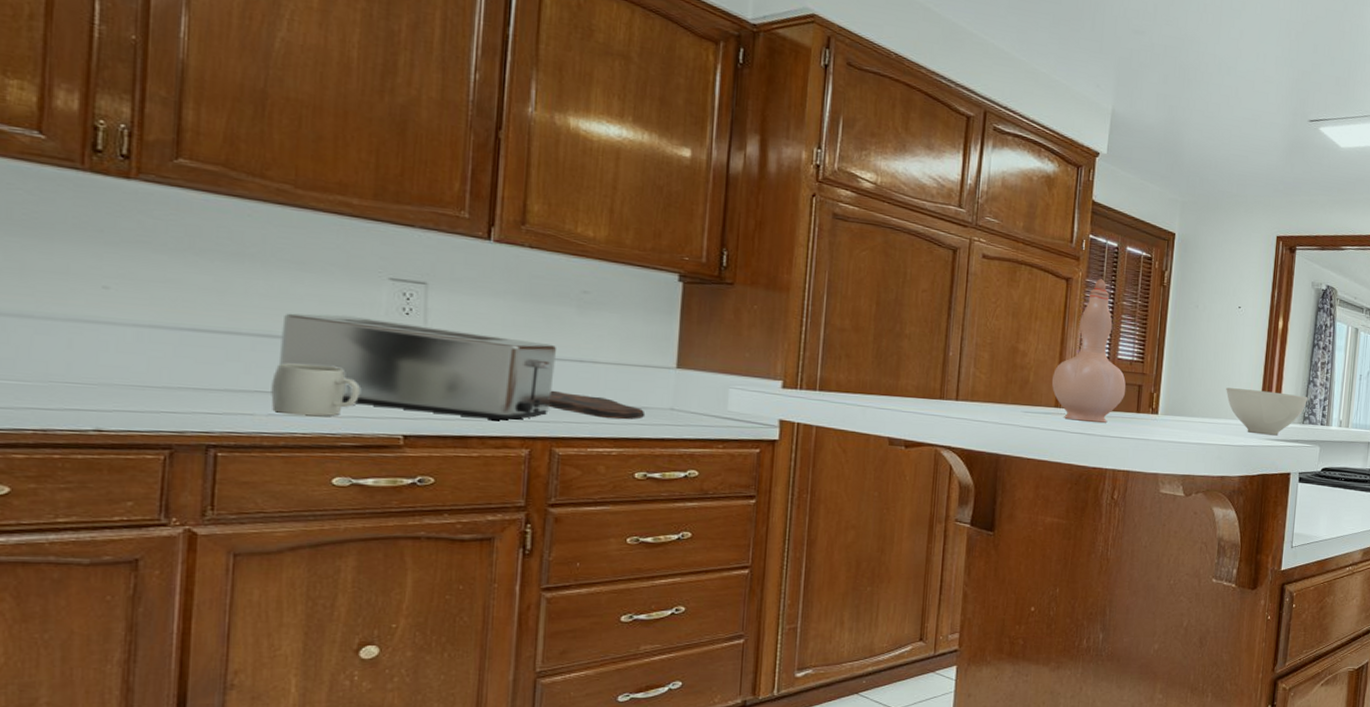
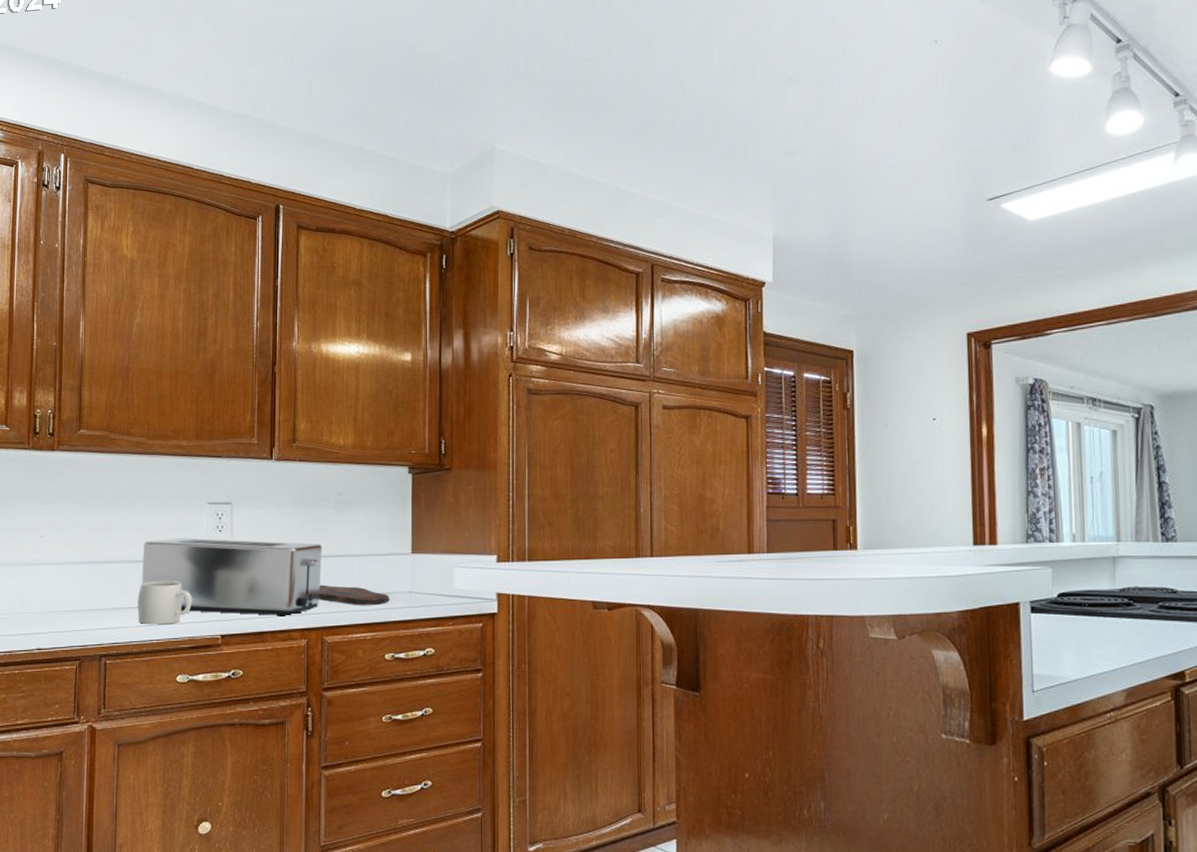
vase: present [1051,279,1126,423] -> none [741,411,820,565]
bowl: present [1226,387,1309,436] -> none [930,509,1030,561]

